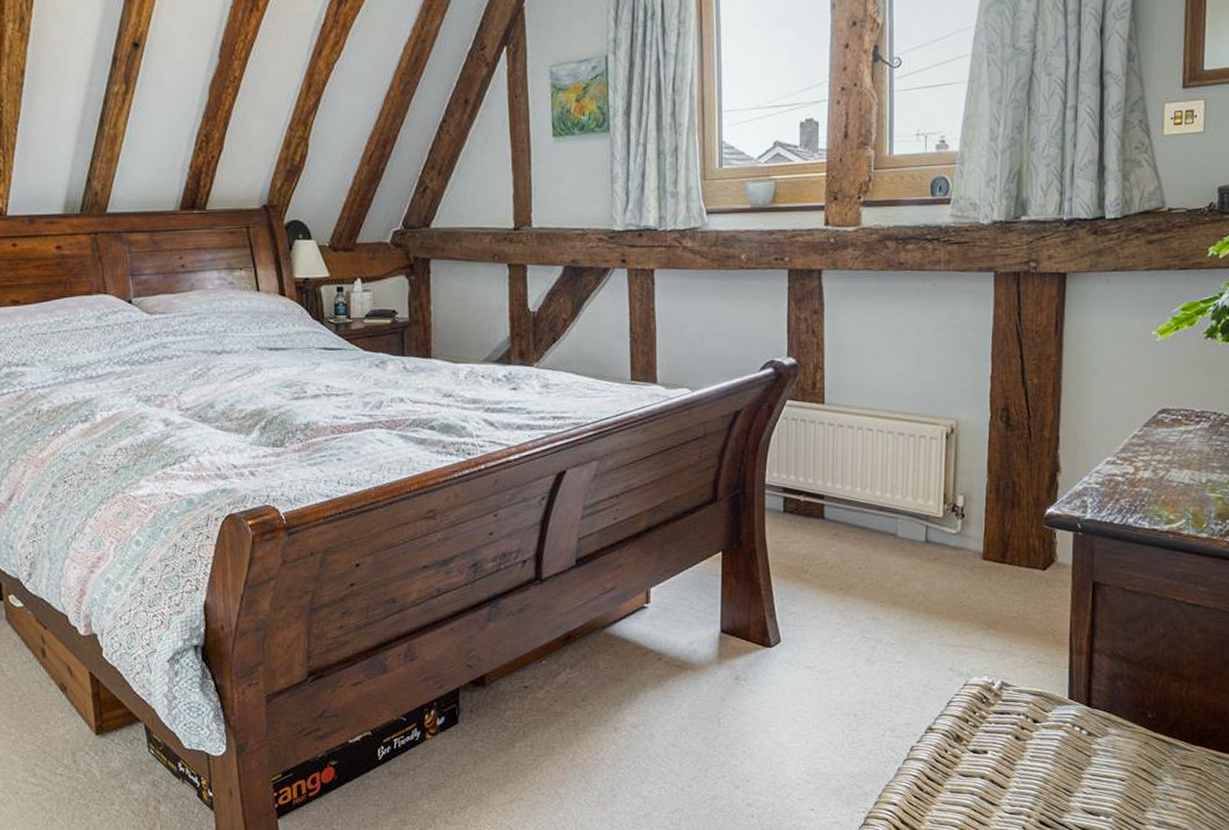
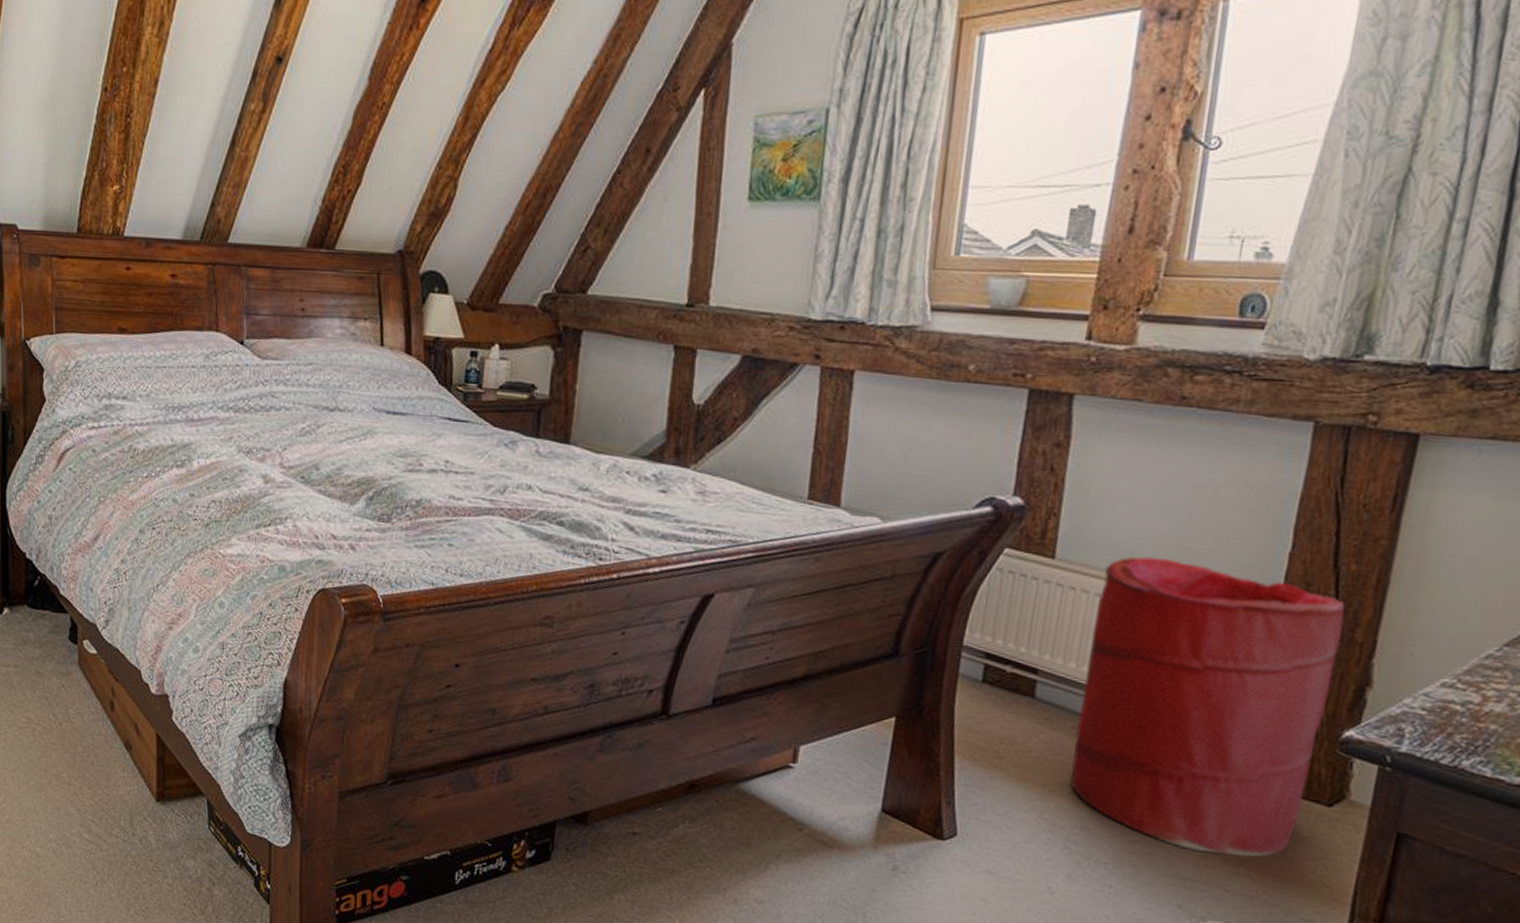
laundry hamper: none [858,392,1035,622] -> present [1070,556,1345,857]

